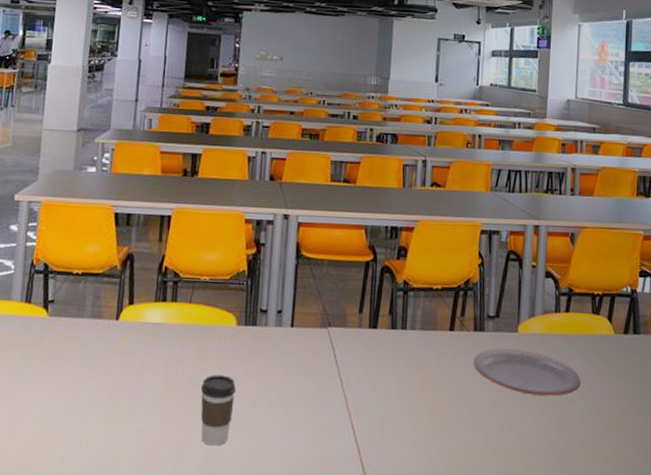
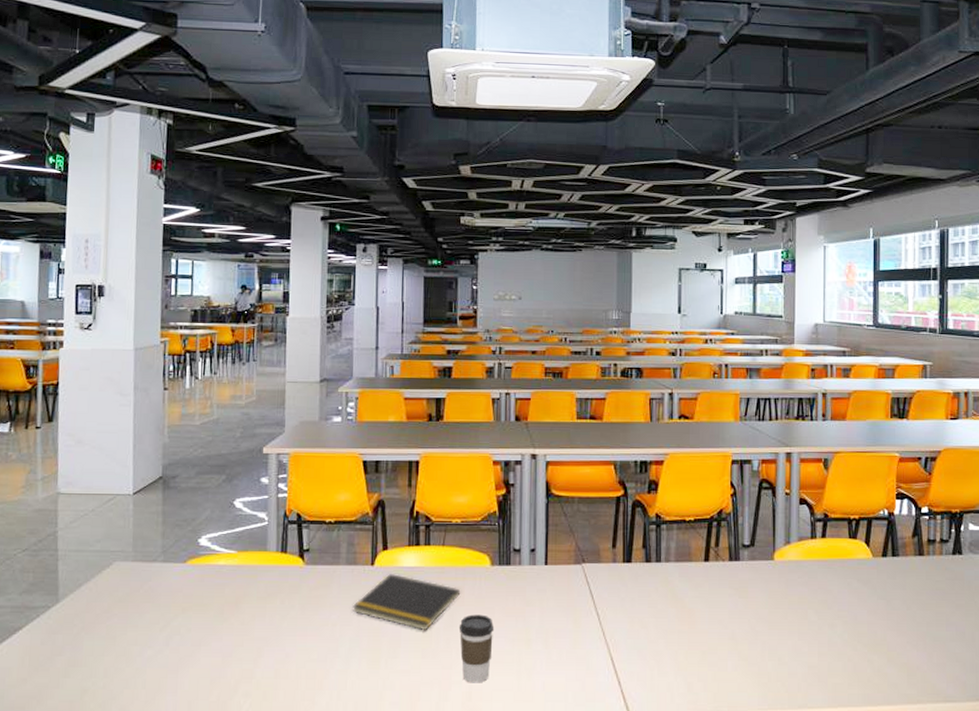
notepad: none [94,329,205,390] -> present [353,574,461,631]
plate: present [473,348,581,396] -> none [729,577,840,621]

